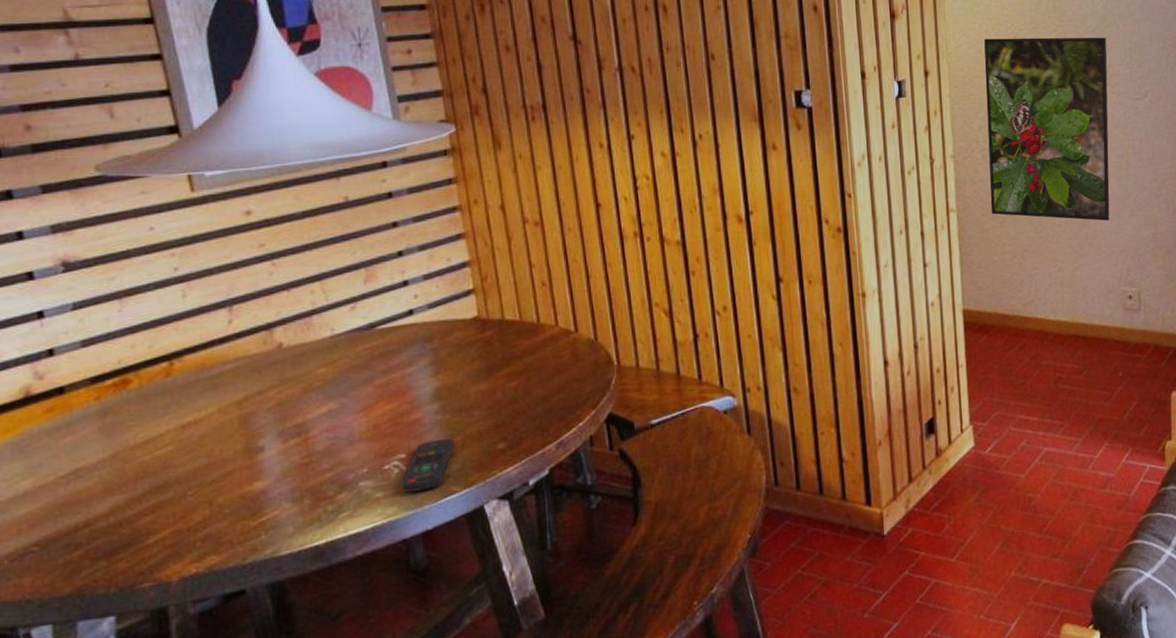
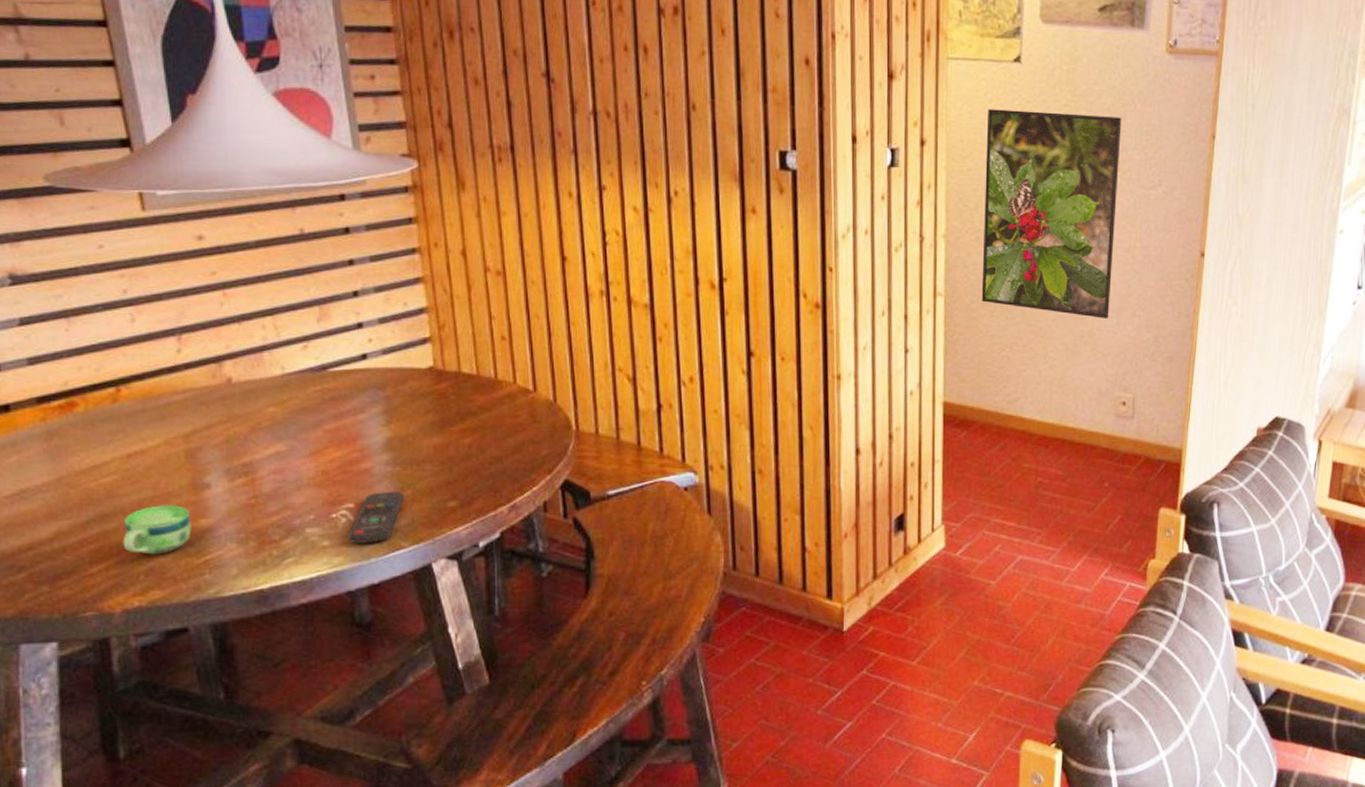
cup: none [178,470,247,521] -> present [122,505,192,555]

